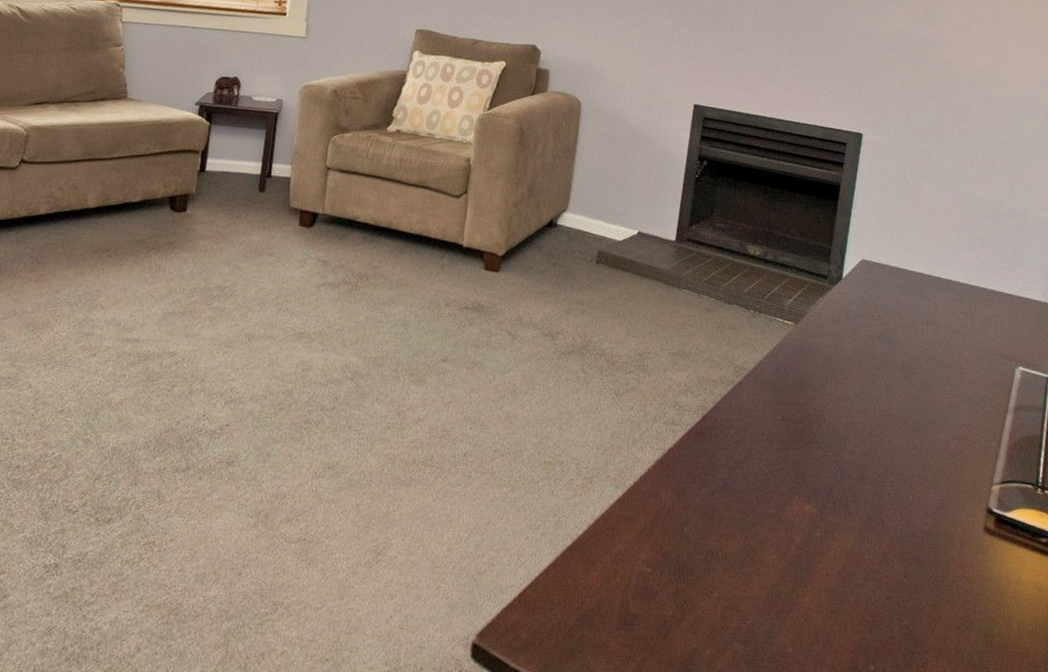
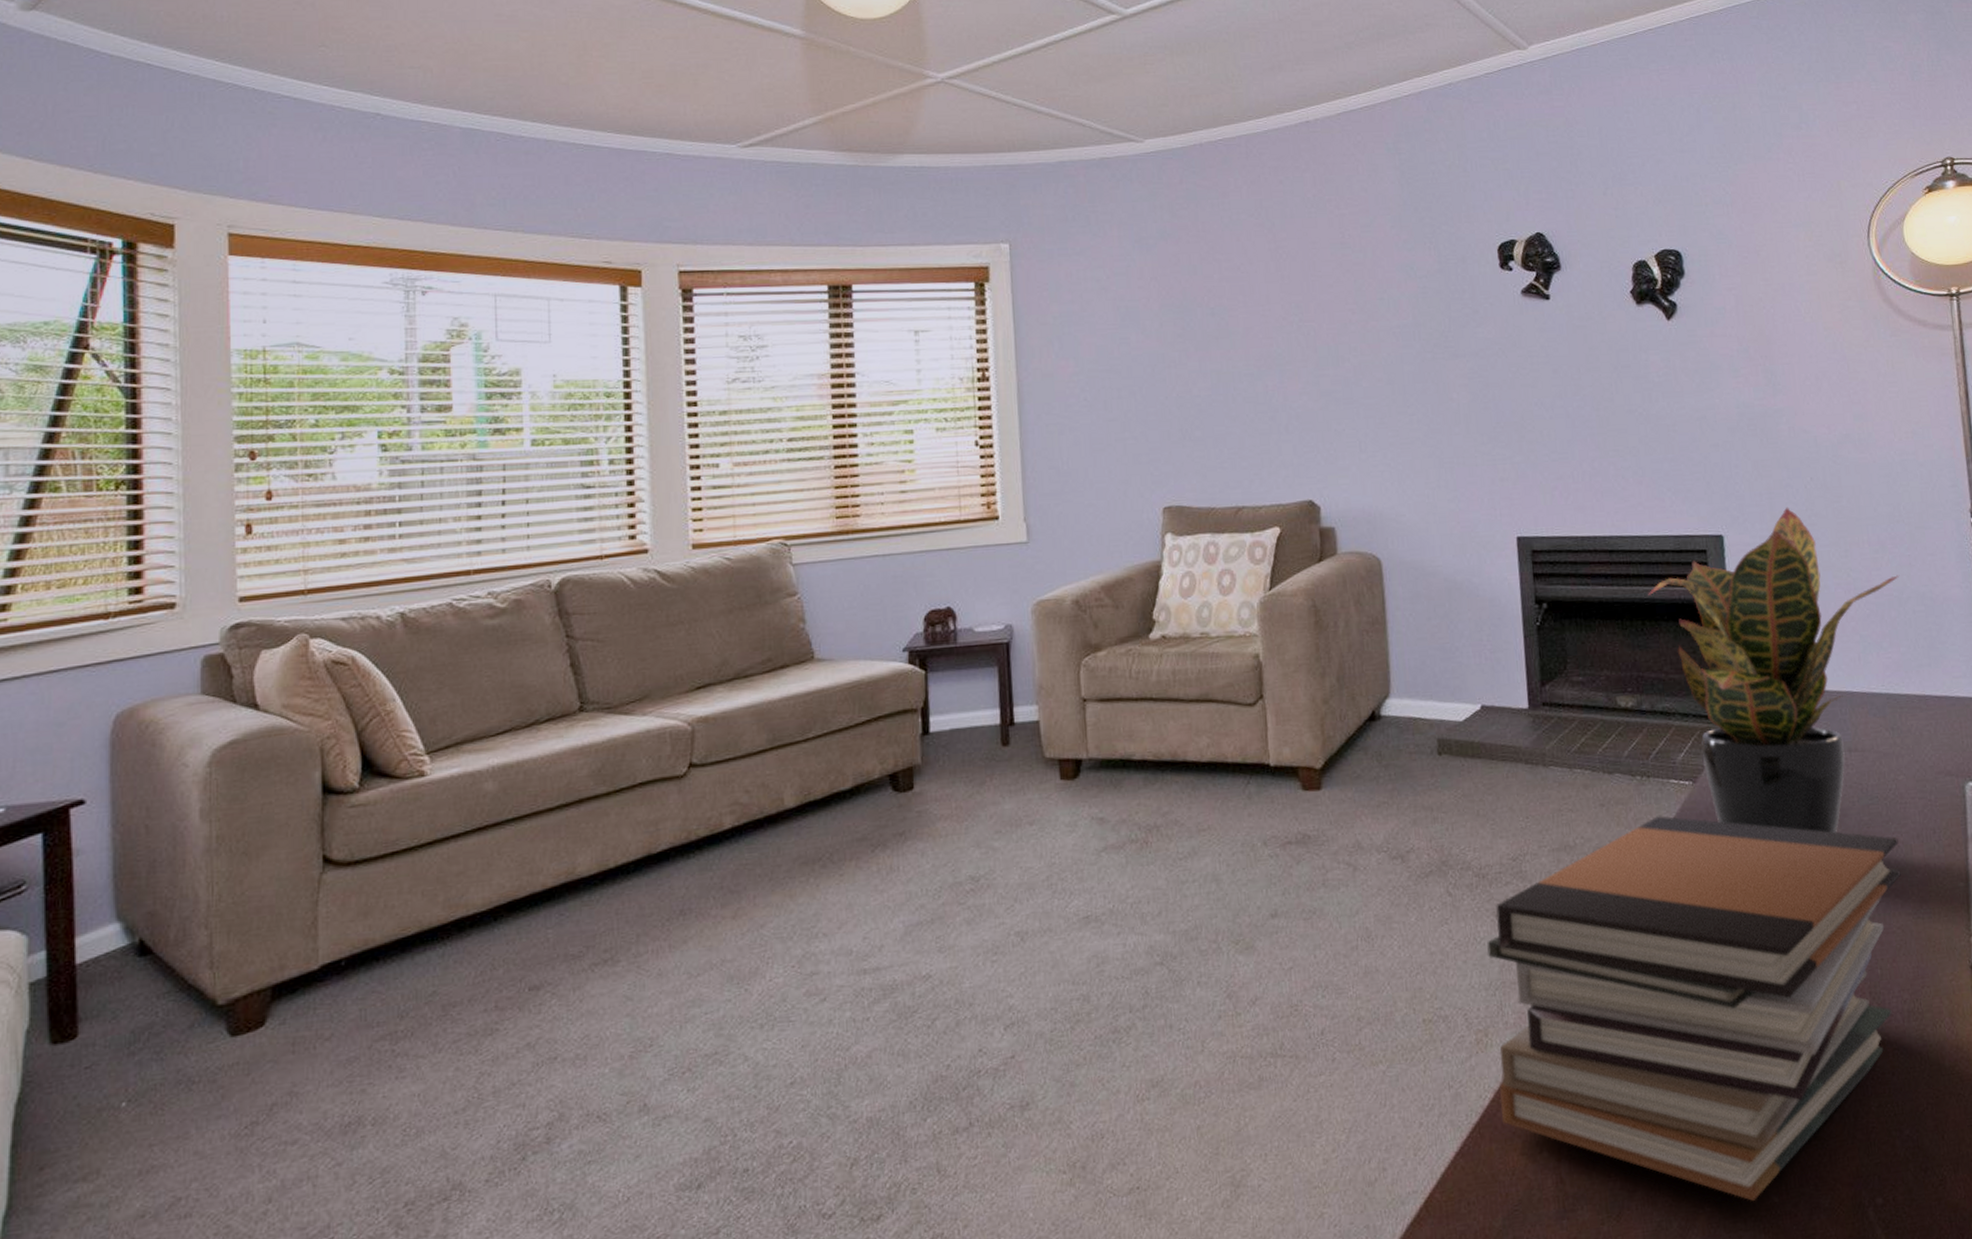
book stack: none [590,344,951,648] -> present [1487,816,1901,1202]
potted plant: none [791,120,1002,385] -> present [1648,507,1900,833]

